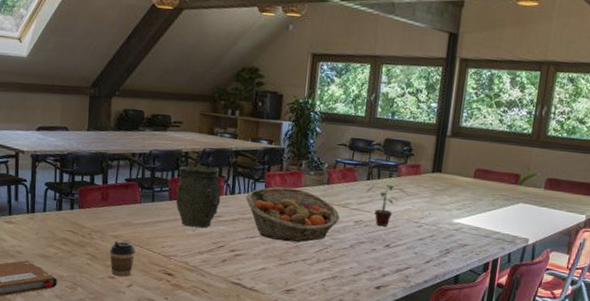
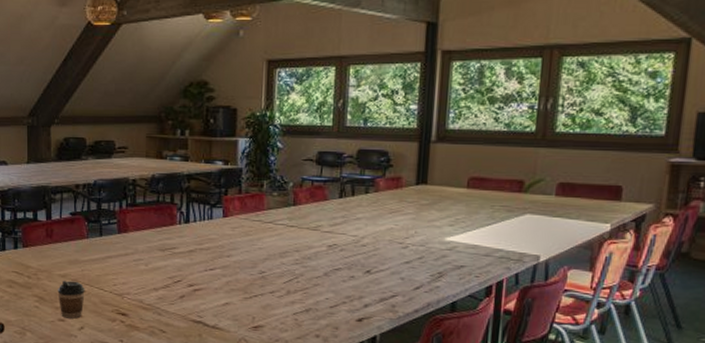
vase: present [176,166,221,228] -> none [126,194,175,262]
fruit basket: present [245,187,340,243] -> none [202,211,310,273]
potted plant: present [366,185,409,227] -> none [339,202,391,251]

